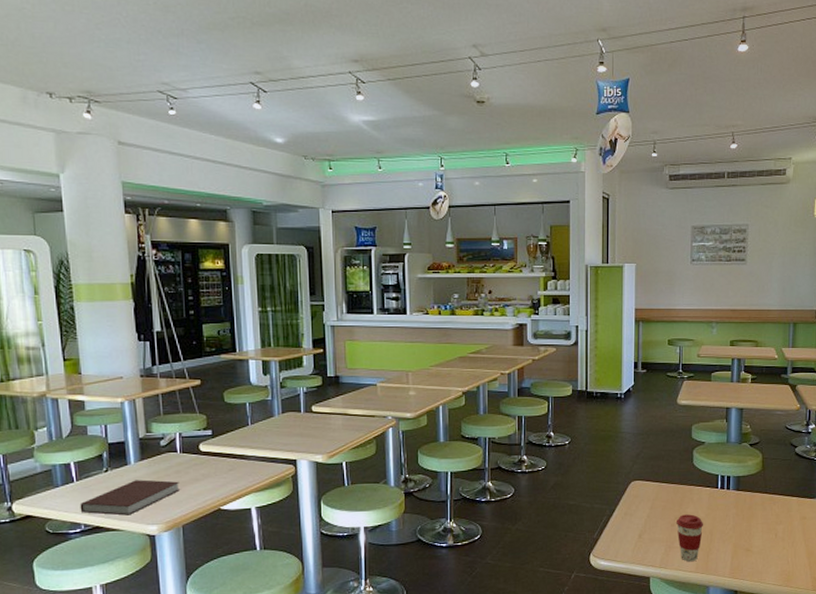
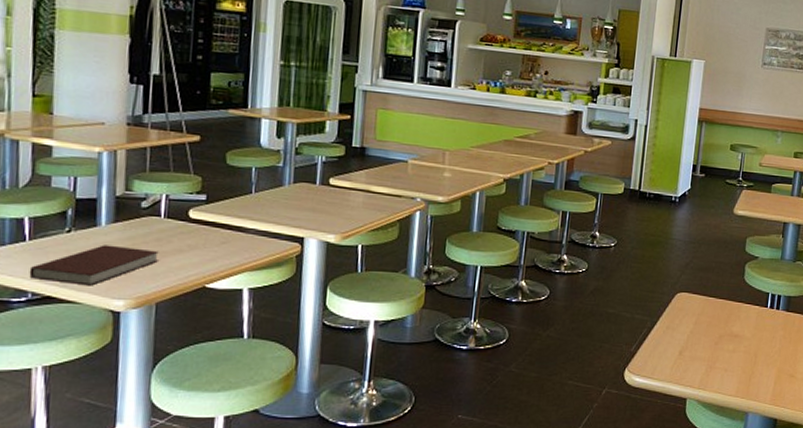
coffee cup: present [675,514,704,562] -> none [719,333,749,385]

